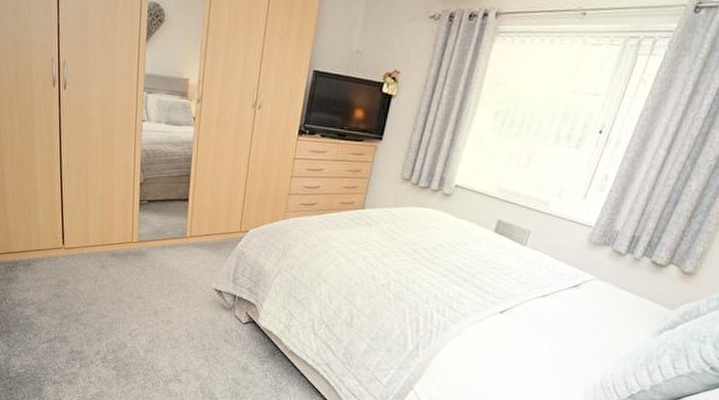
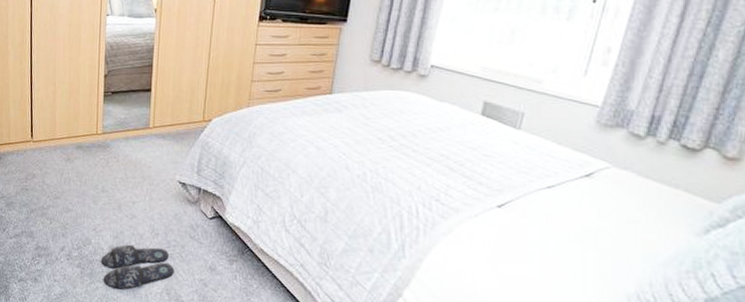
slippers: none [137,347,209,390] -> present [101,244,174,290]

